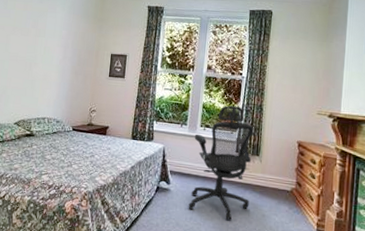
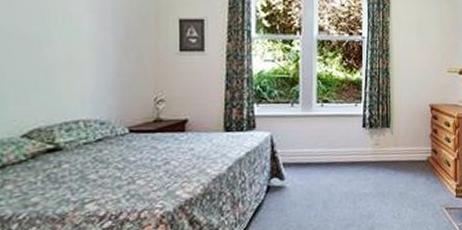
chair: present [188,105,254,220] -> none [310,72,383,207]

